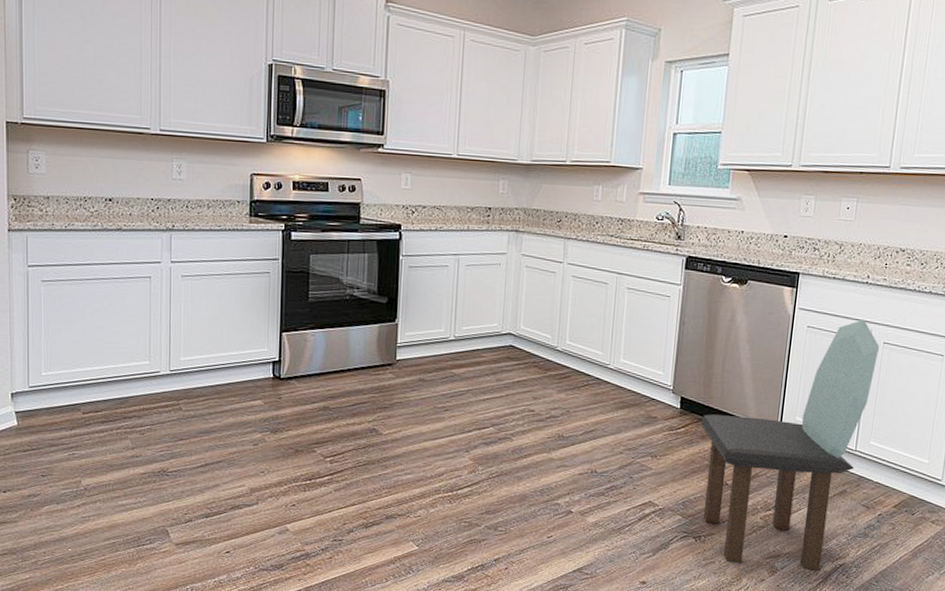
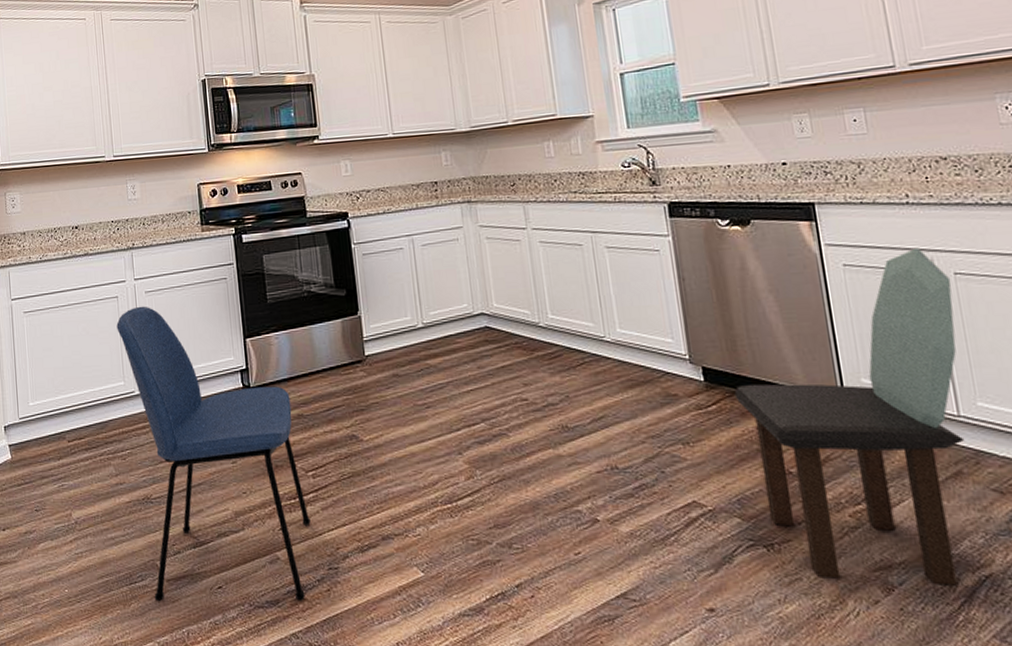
chair: none [147,289,323,566] -> present [116,306,311,601]

